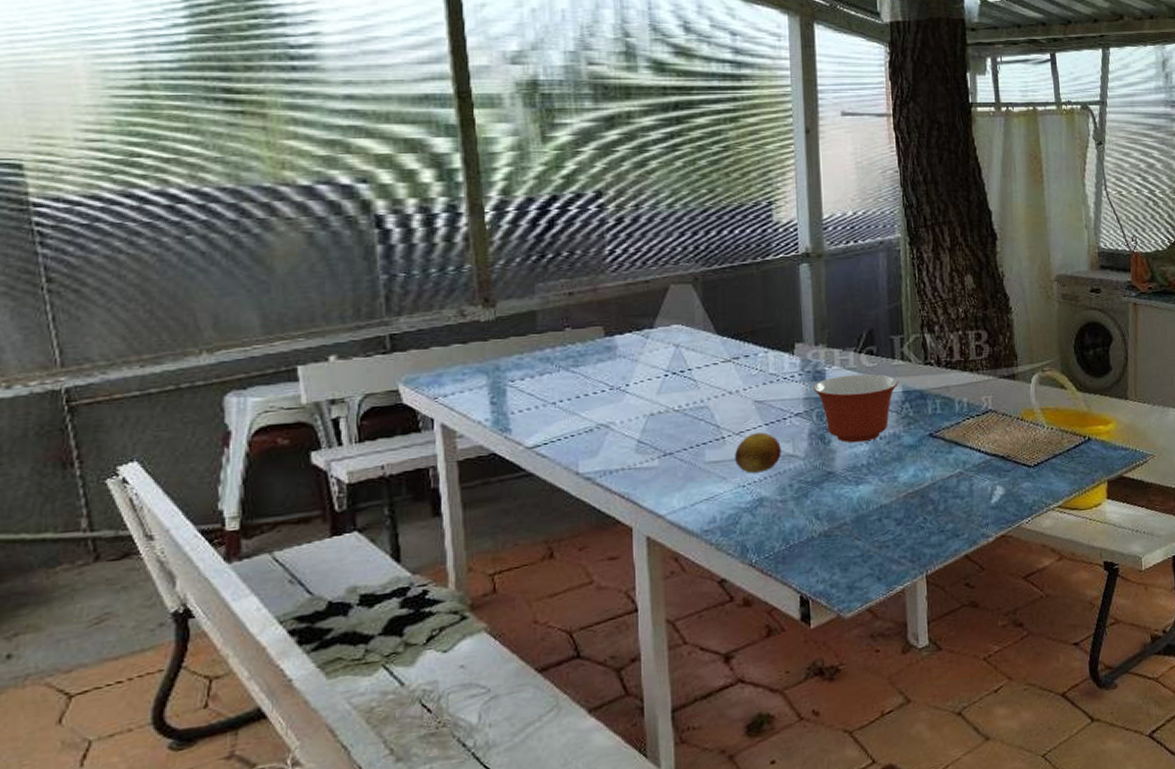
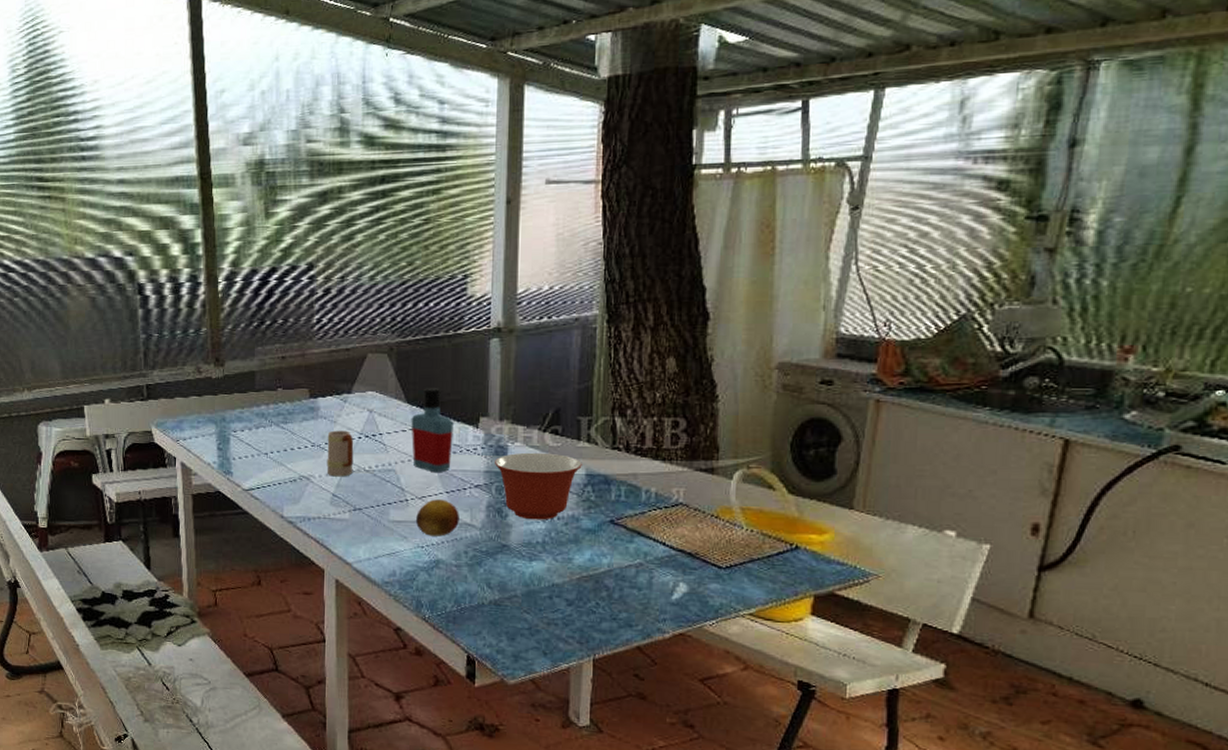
mug: none [628,369,661,421] -> present [327,430,354,477]
bottle: none [722,316,769,405] -> present [411,388,454,473]

